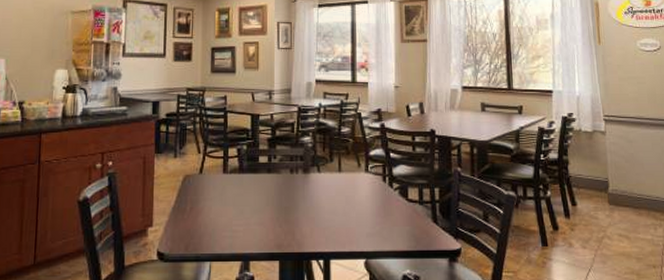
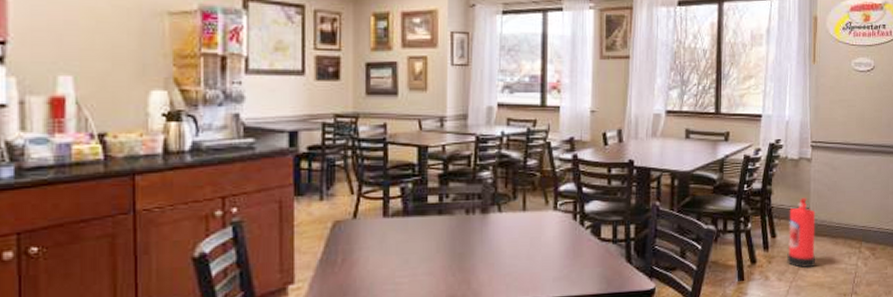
fire extinguisher: none [588,168,620,238] -> present [787,197,816,269]

